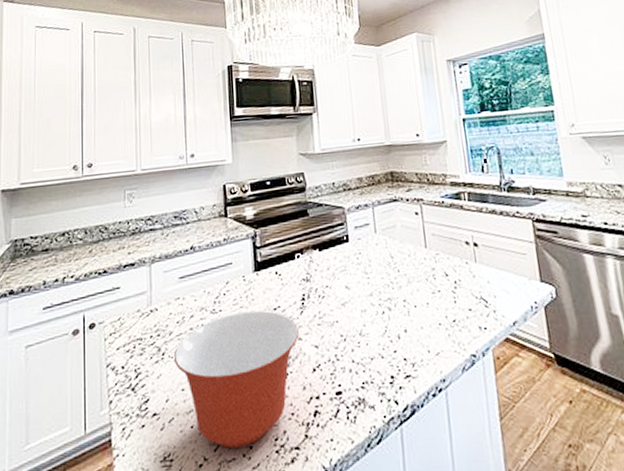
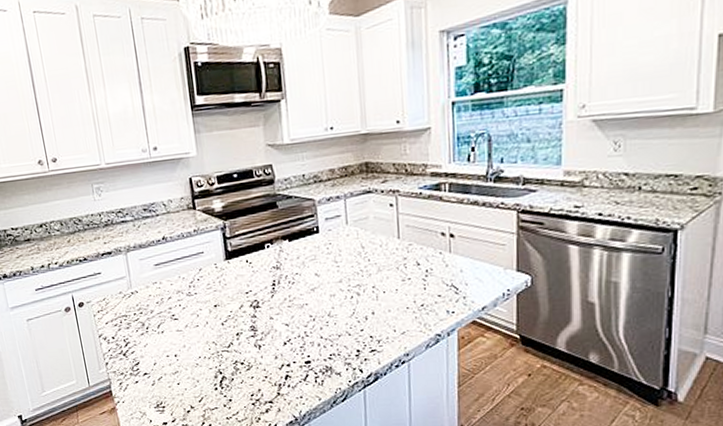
mixing bowl: present [173,310,299,448] -> none [156,293,271,400]

